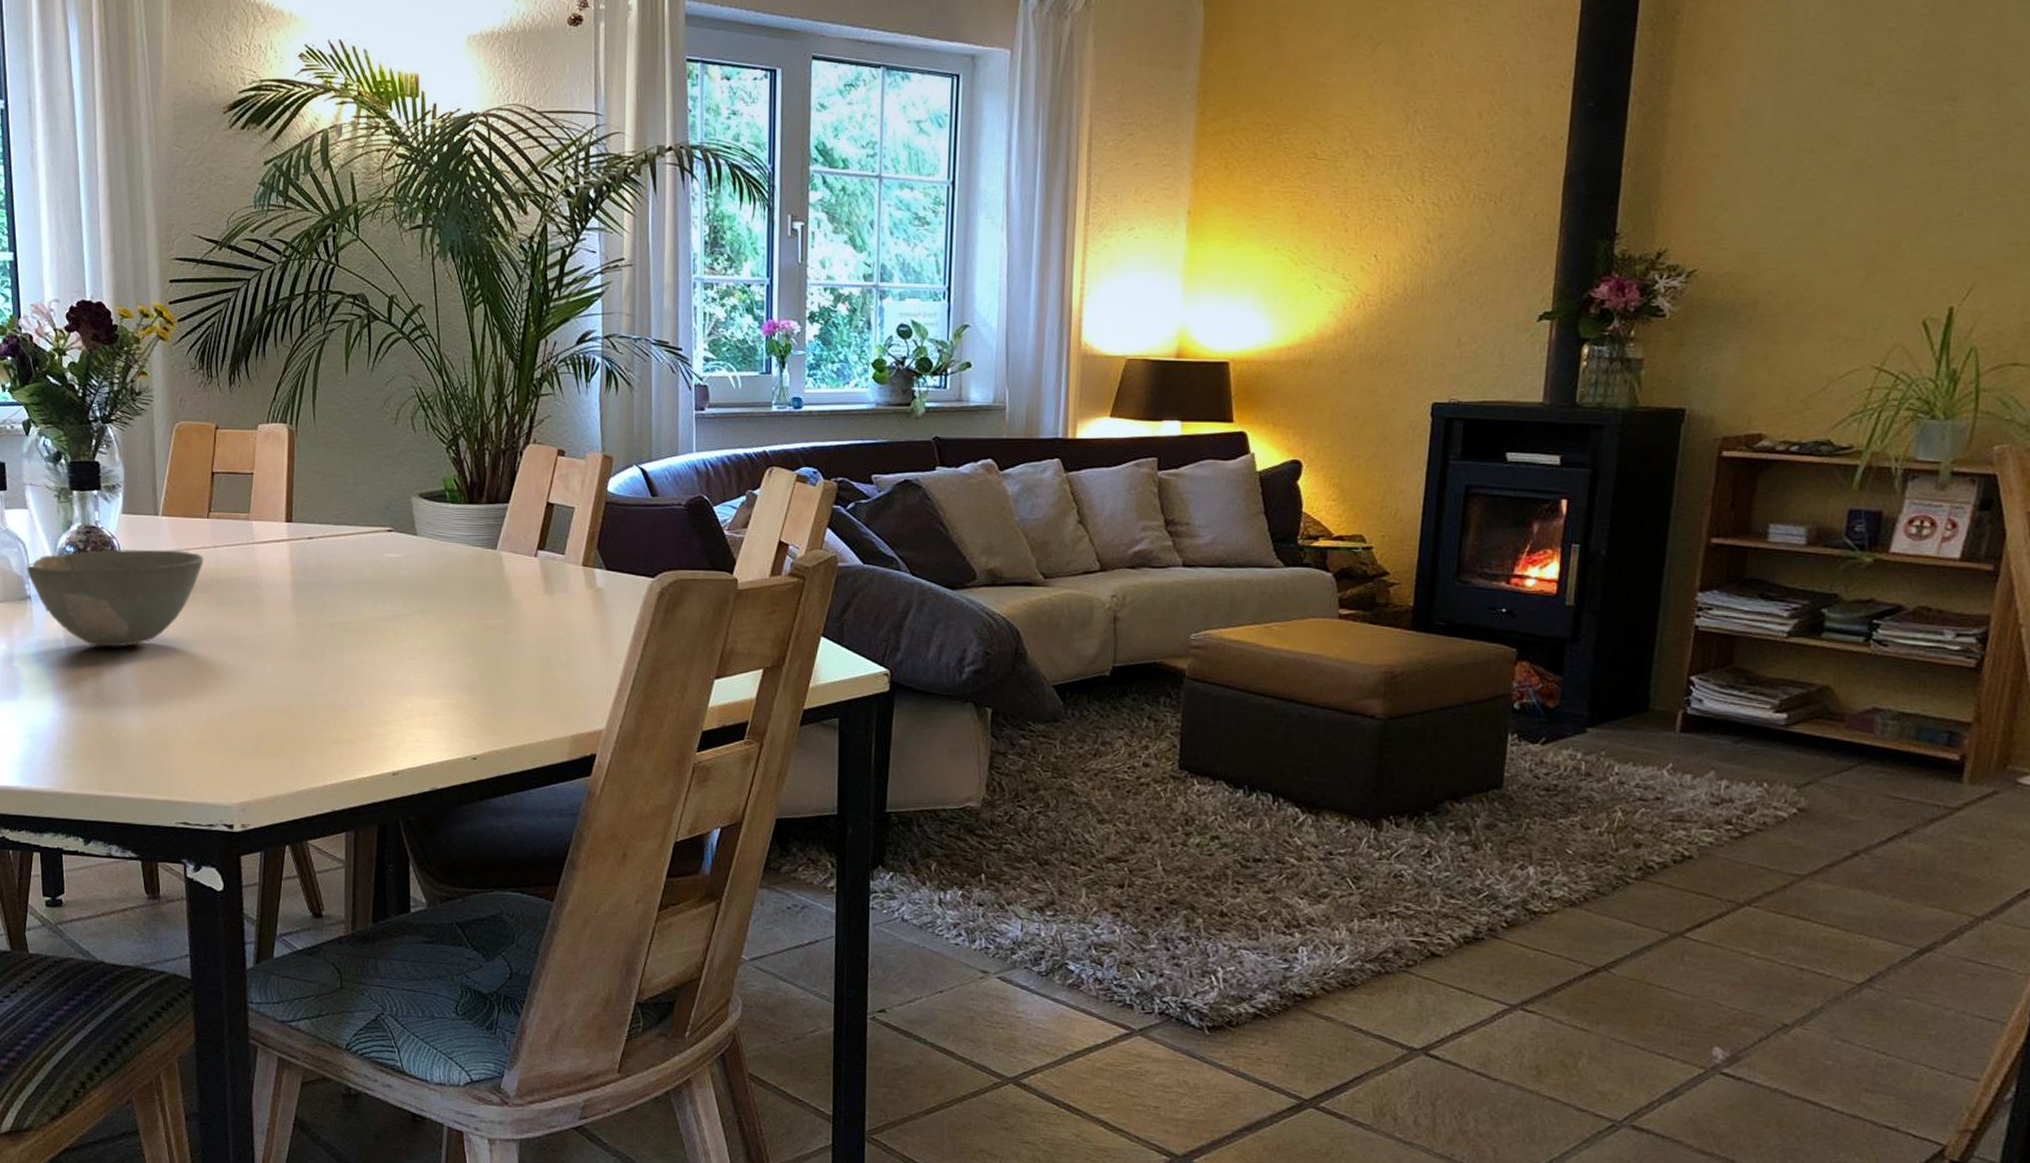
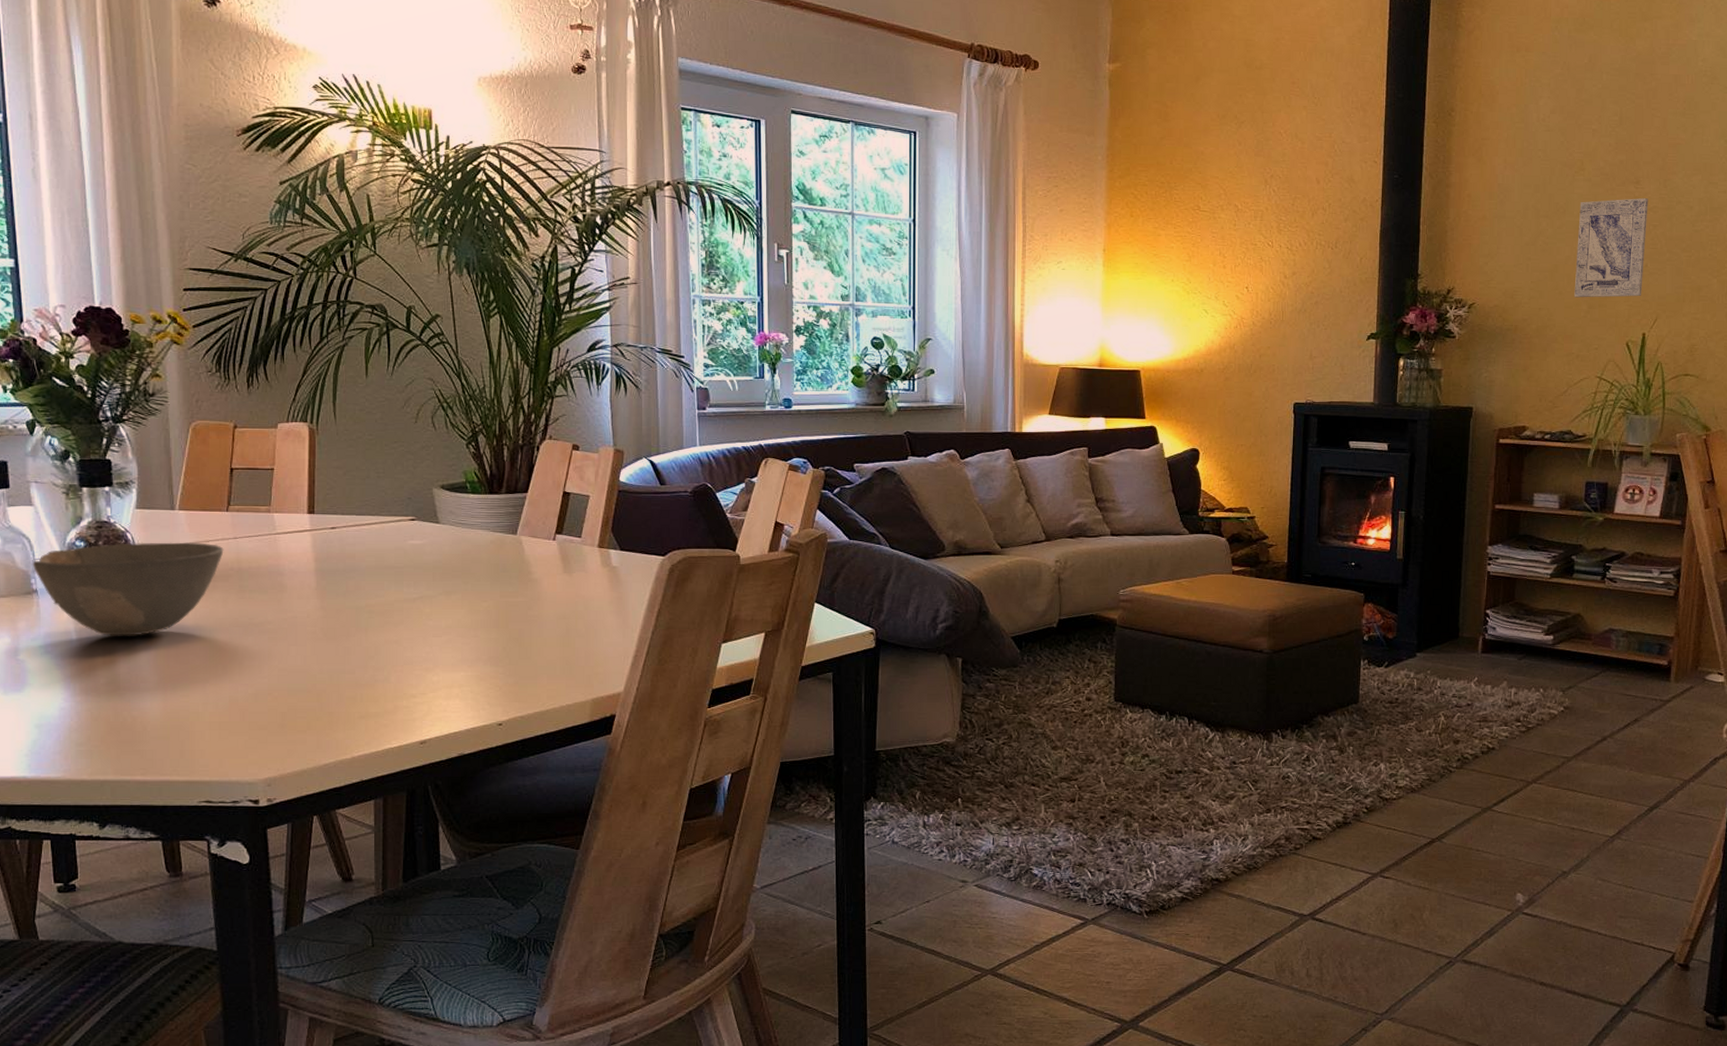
wall art: none [1846,121,1970,260] -> present [1574,198,1648,298]

